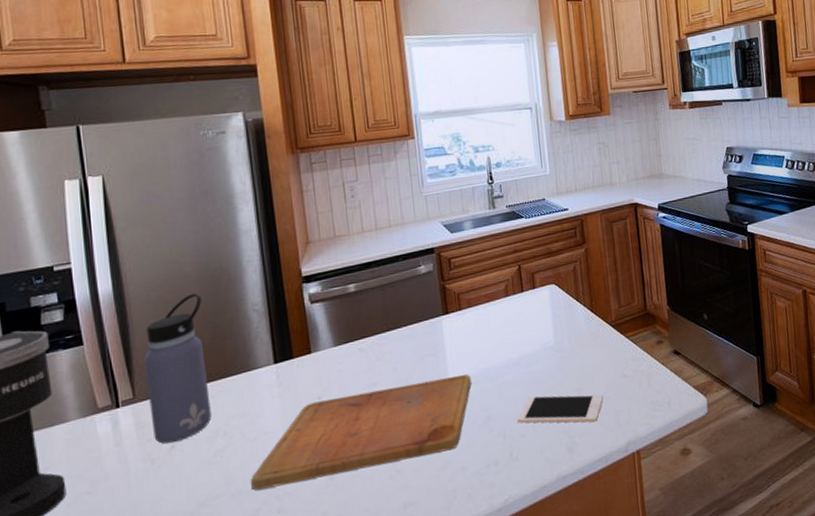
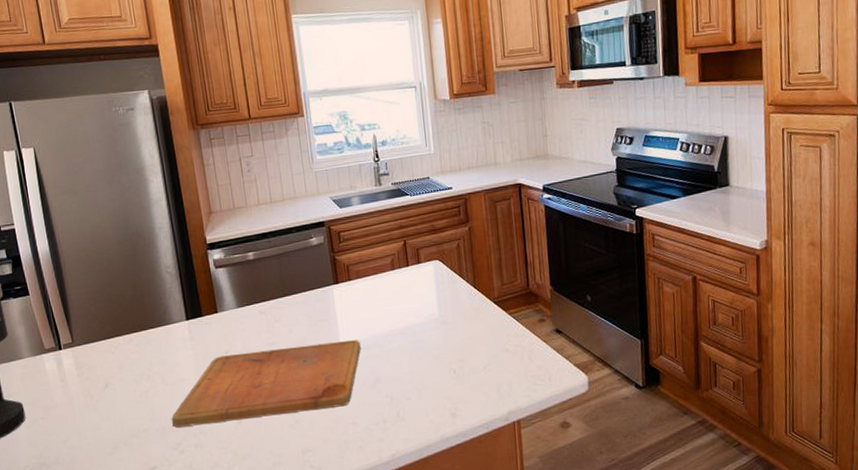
water bottle: present [144,294,212,444] -> none [78,255,137,383]
cell phone: present [517,394,603,423] -> none [404,363,485,391]

